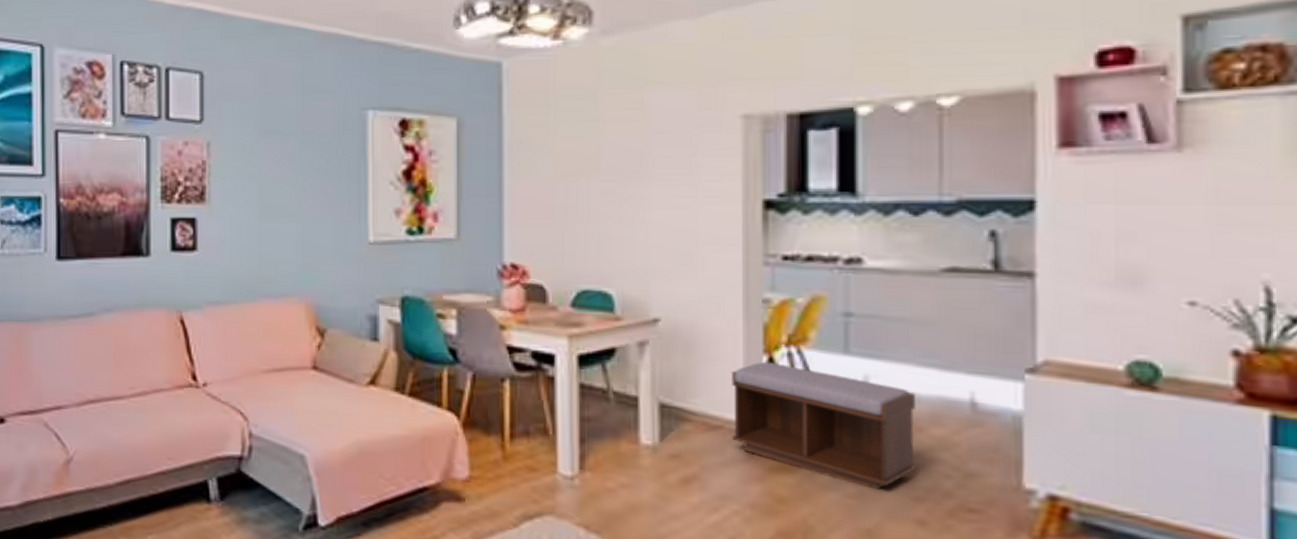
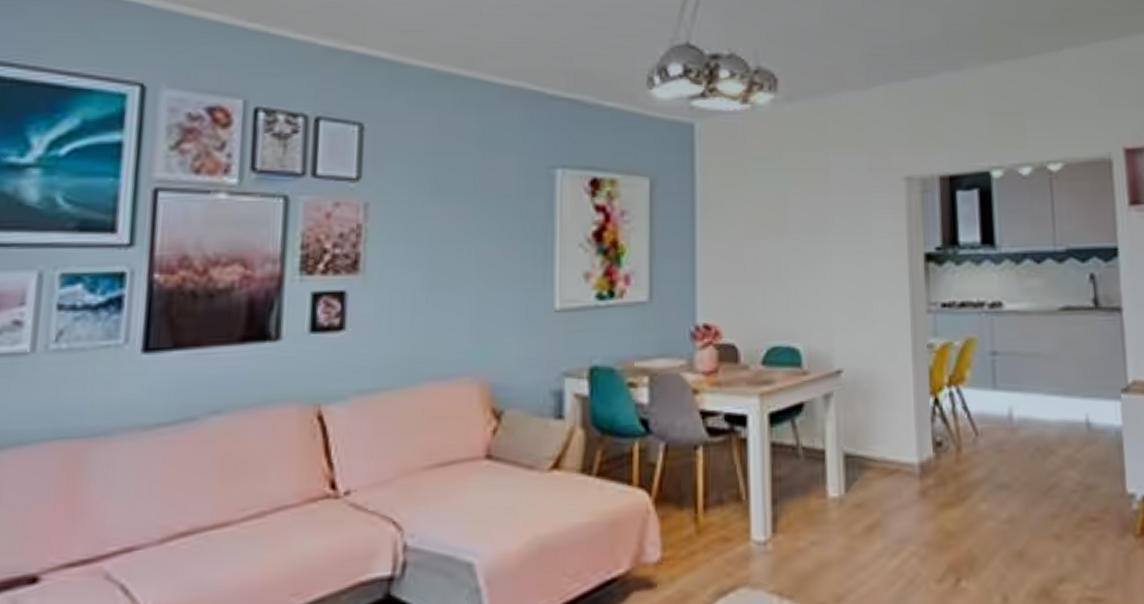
bench: present [732,361,916,491] -> none [905,402,1051,513]

